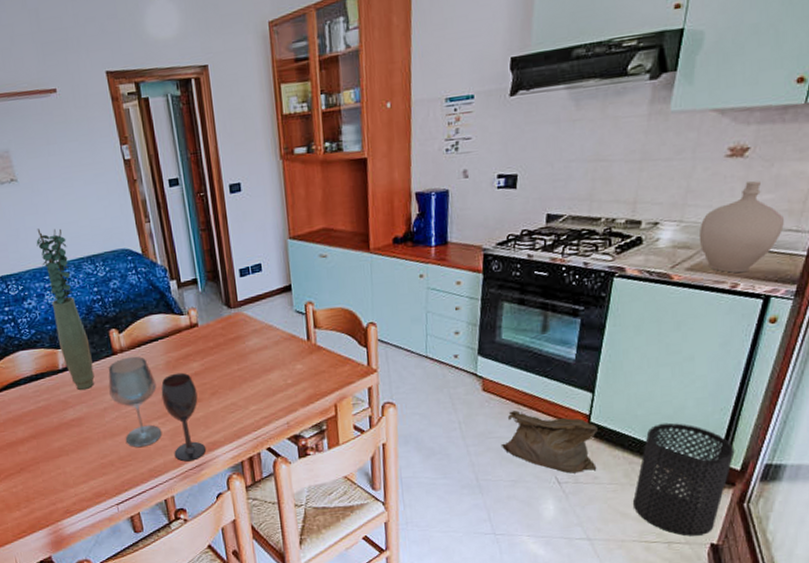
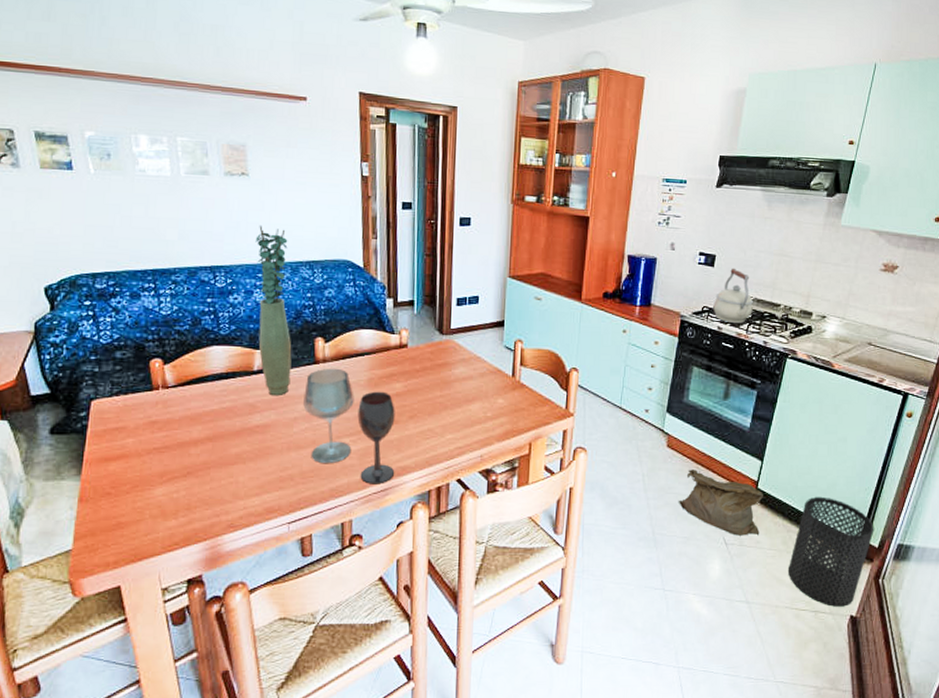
kettle: none [519,185,568,249] -> present [713,268,754,324]
ceramic jug: present [698,180,784,273] -> none [856,293,921,369]

